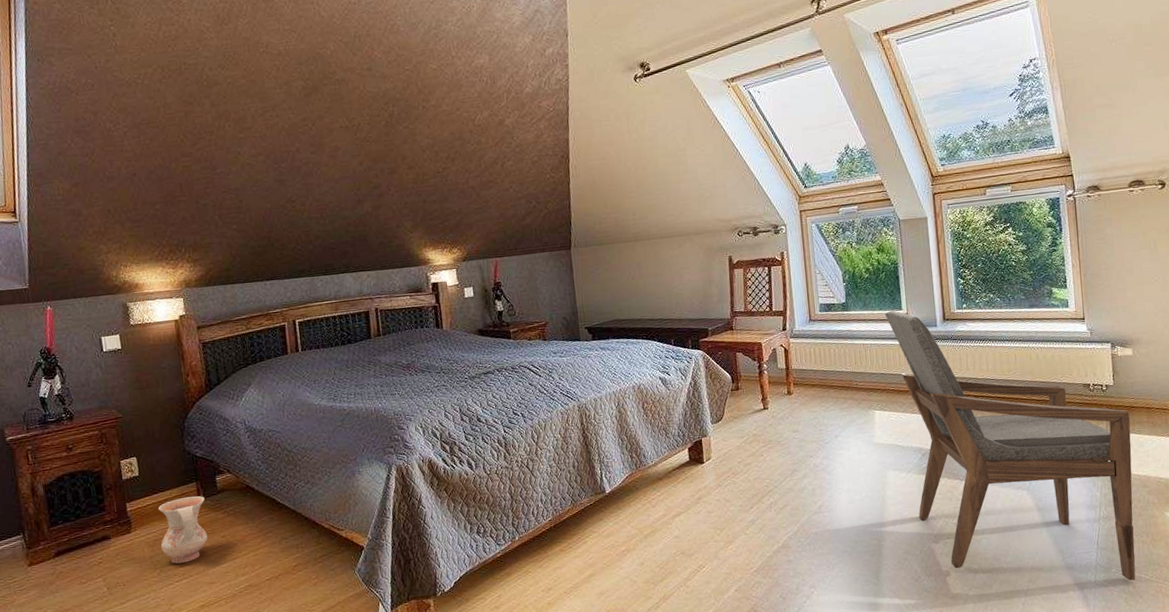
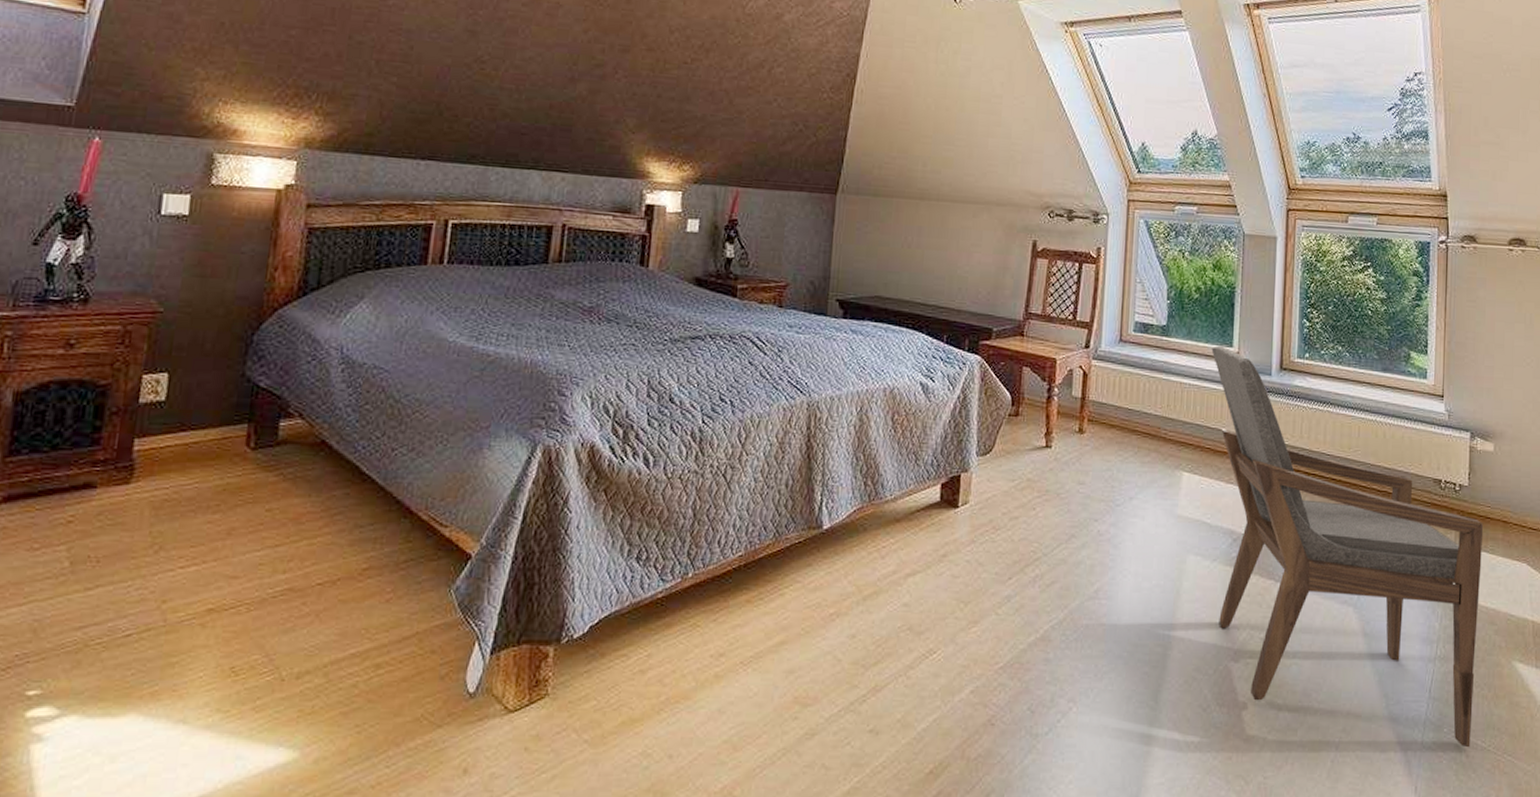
ceramic jug: present [158,496,208,564] -> none [169,443,255,541]

